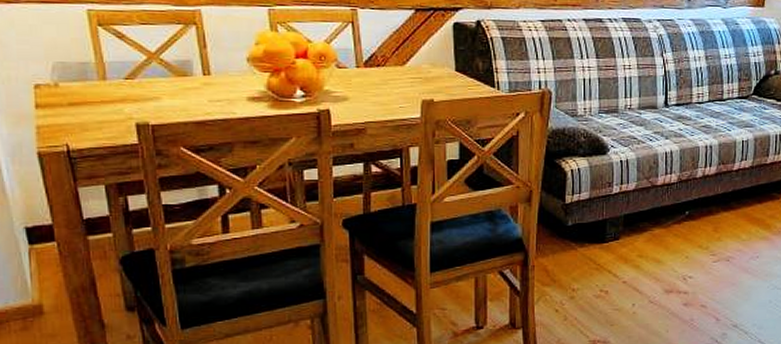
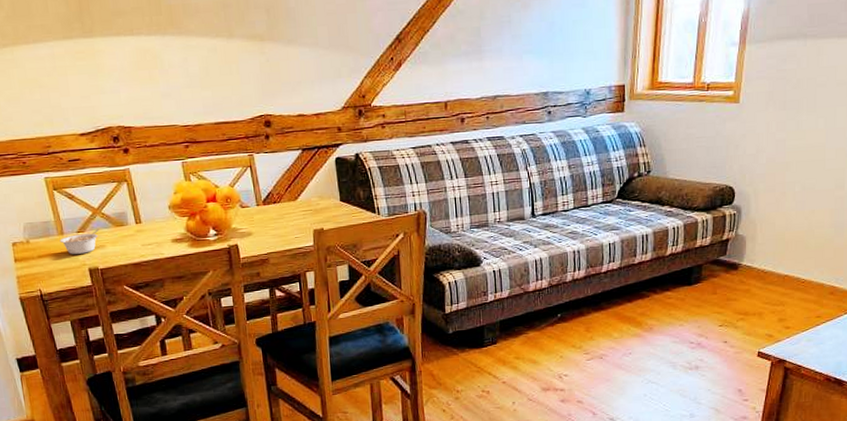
legume: none [100,77,155,105] -> present [59,229,100,254]

